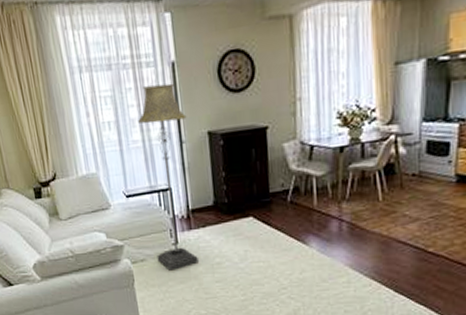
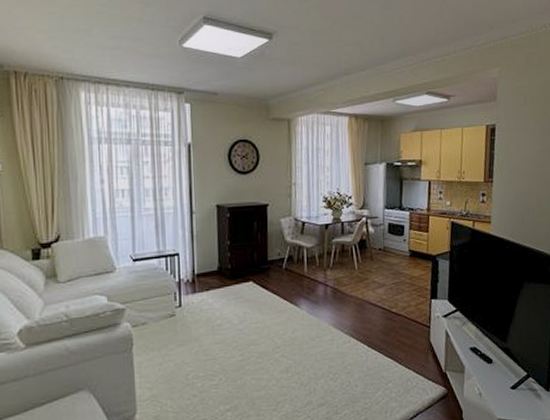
floor lamp: present [138,83,199,271] -> none [152,161,200,334]

